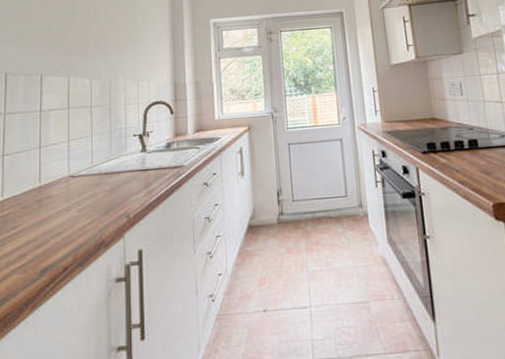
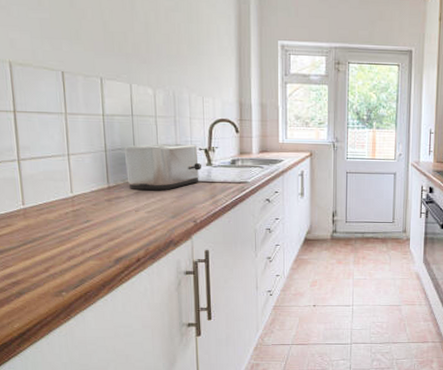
toaster: none [58,130,135,186] -> present [124,143,201,190]

